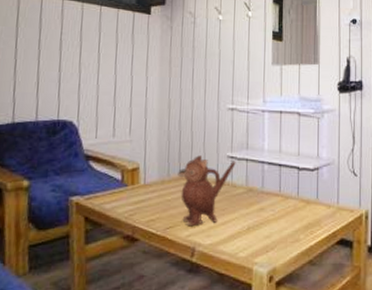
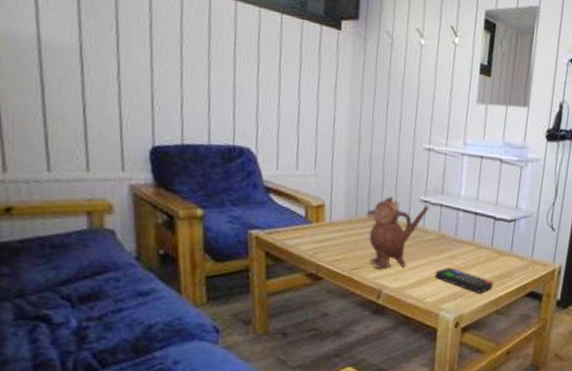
remote control: none [245,219,303,244] -> present [434,267,494,293]

